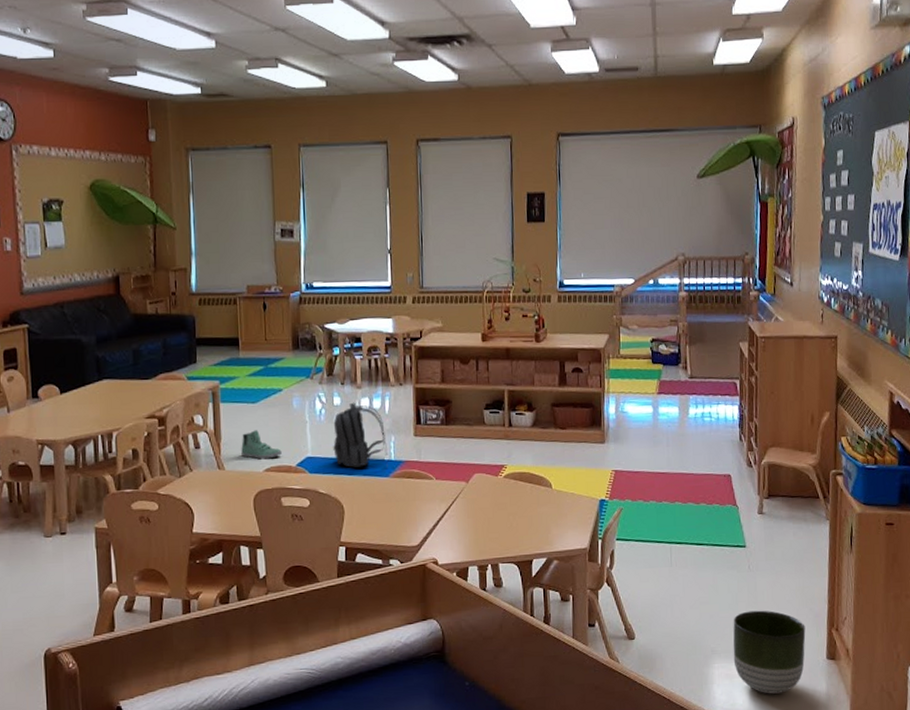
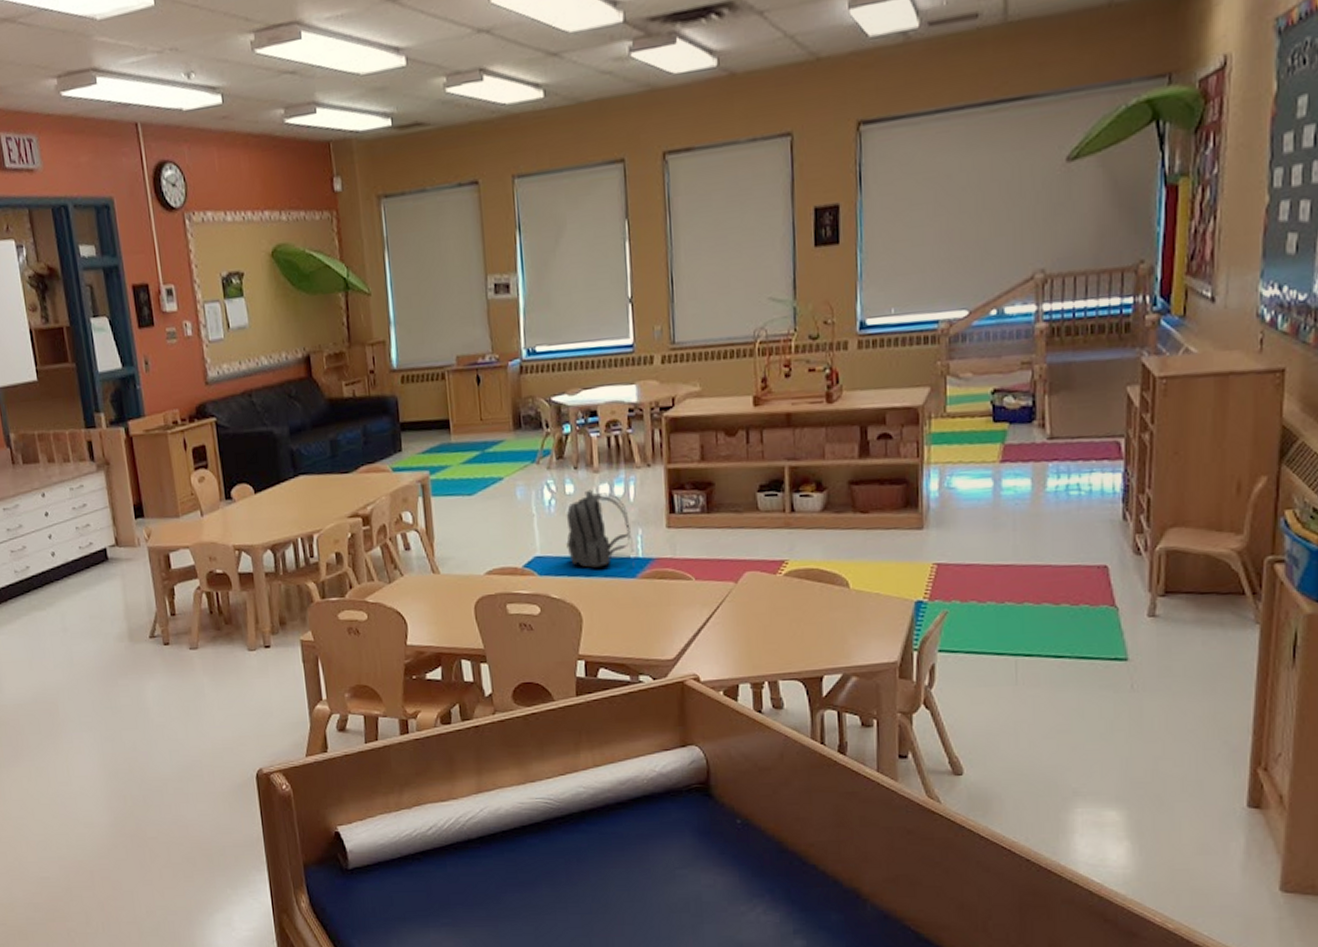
sneaker: present [241,430,282,460] -> none [457,527,505,561]
planter: present [733,610,806,694] -> none [1104,742,1216,849]

